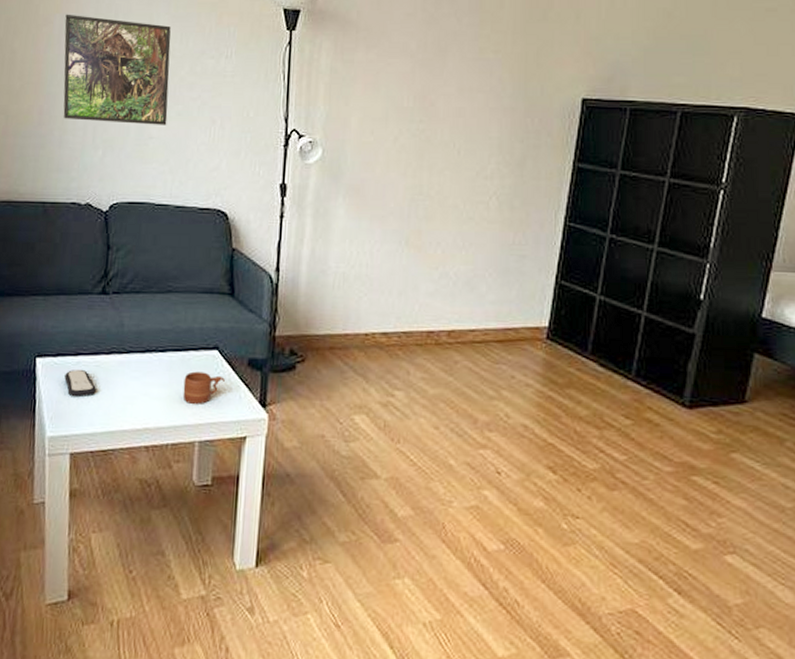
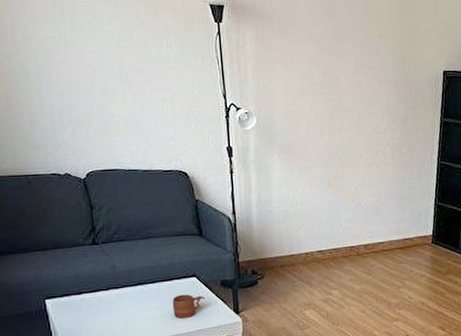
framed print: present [63,14,171,125] -> none [14,10,125,106]
remote control: present [64,370,96,398] -> none [73,304,102,326]

